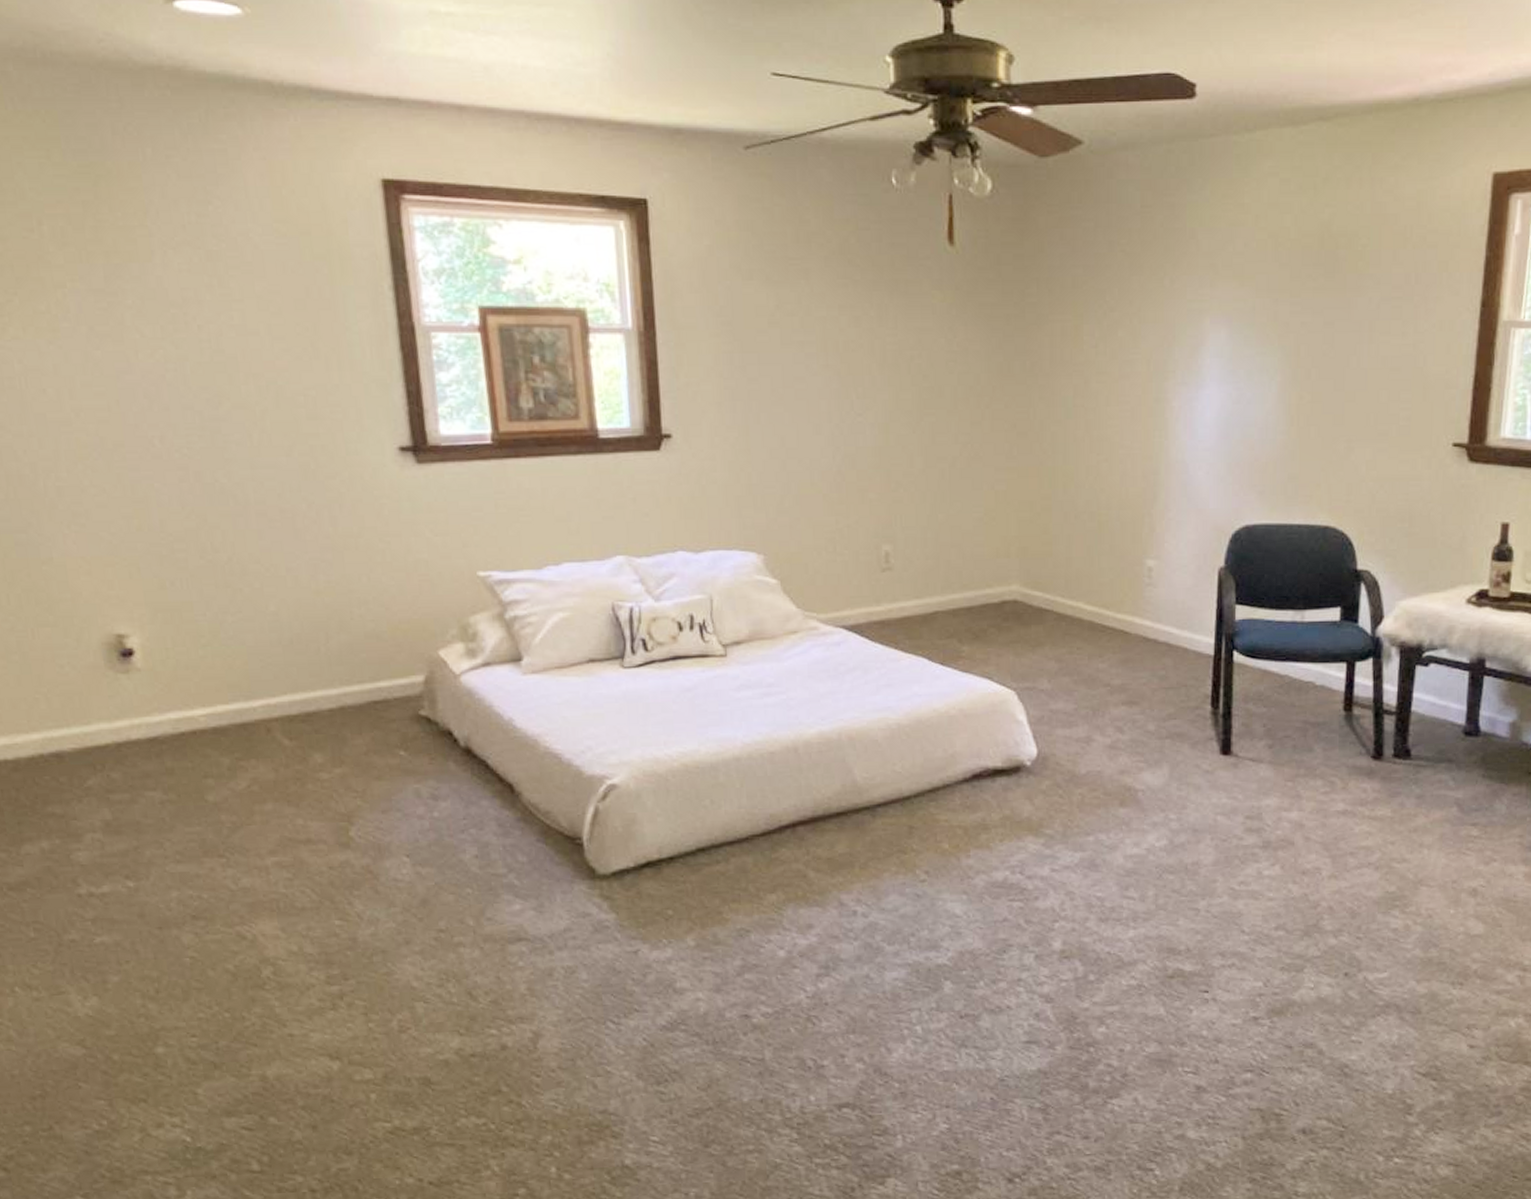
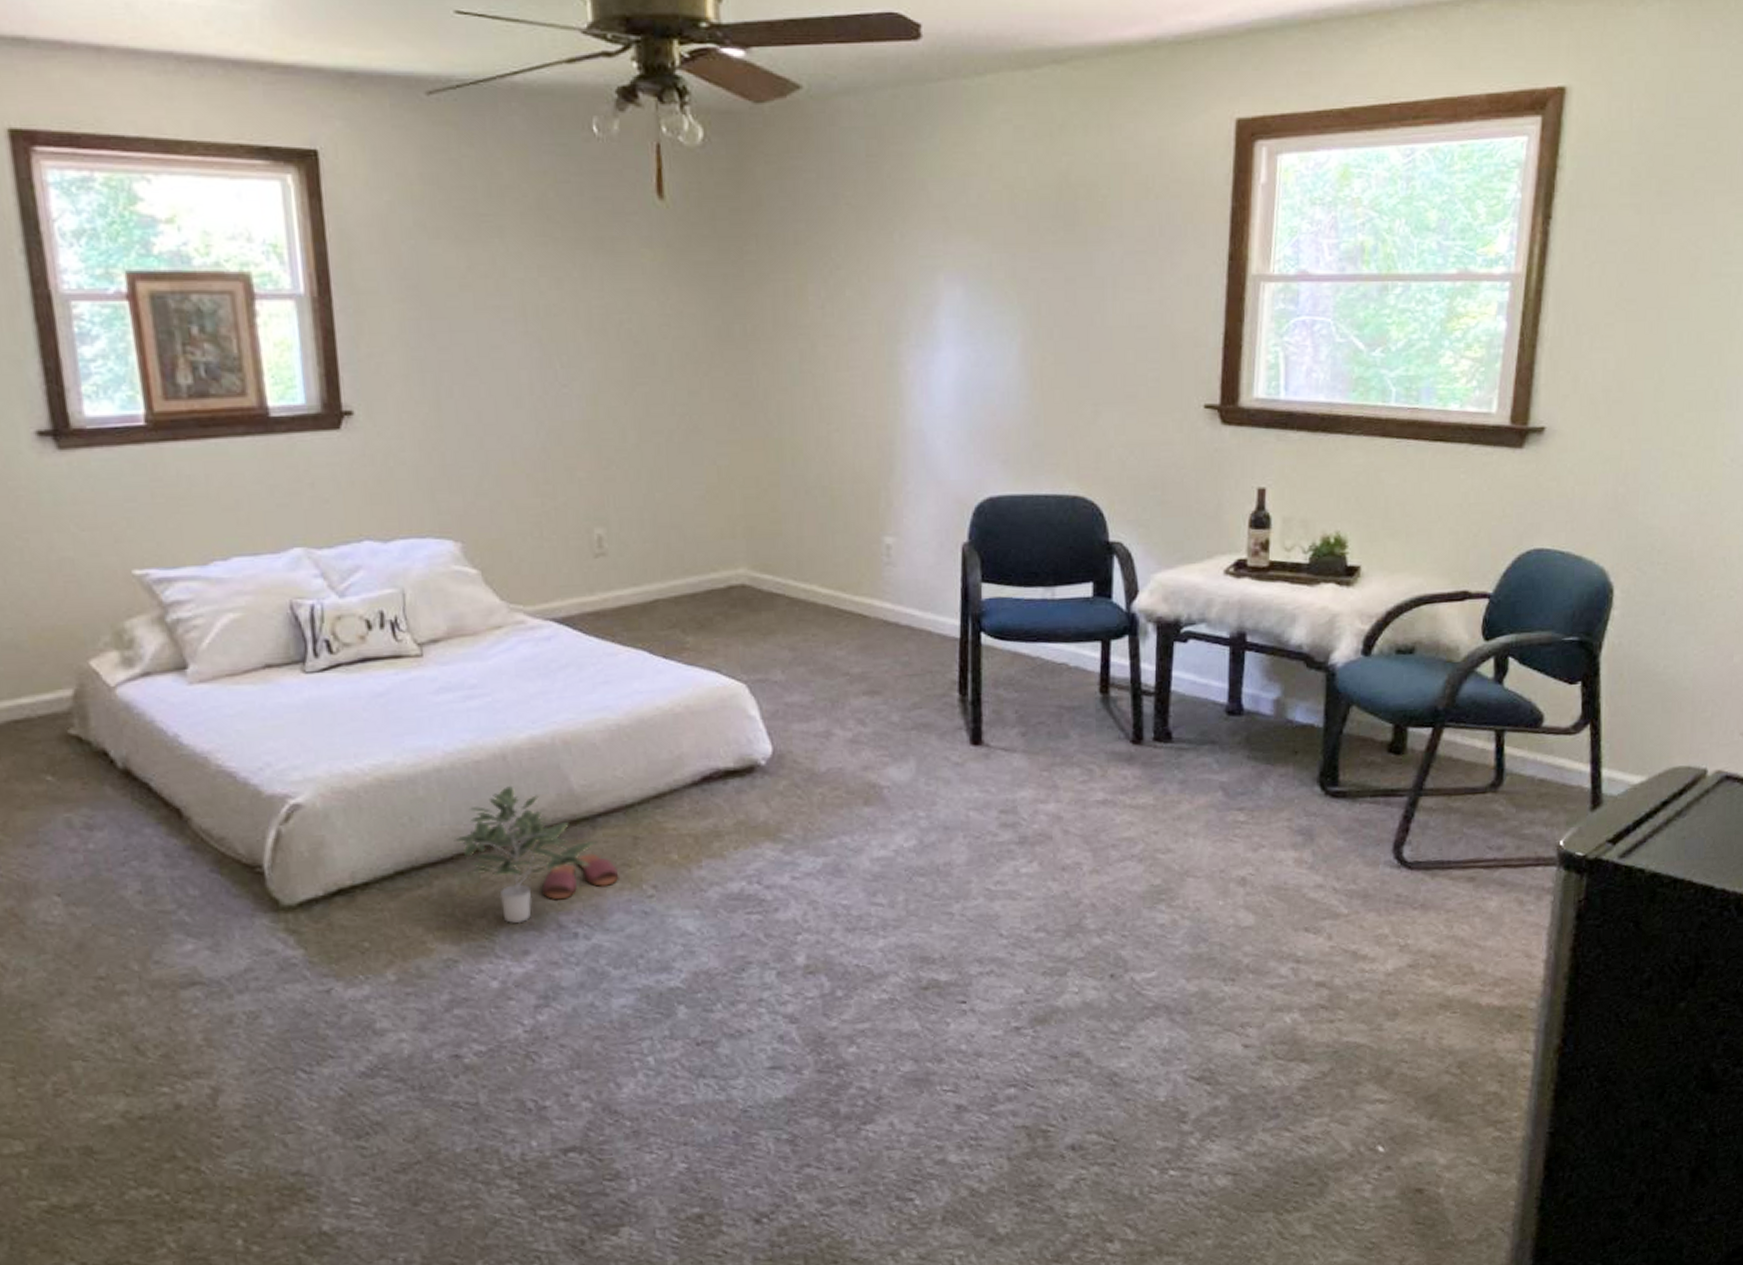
potted plant: none [749,776,877,900] -> present [453,786,598,924]
slippers: none [825,839,895,881] -> present [541,853,619,901]

